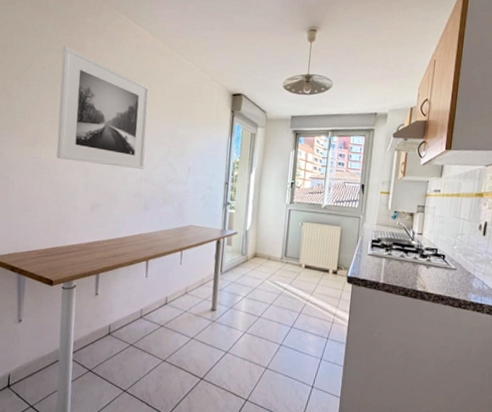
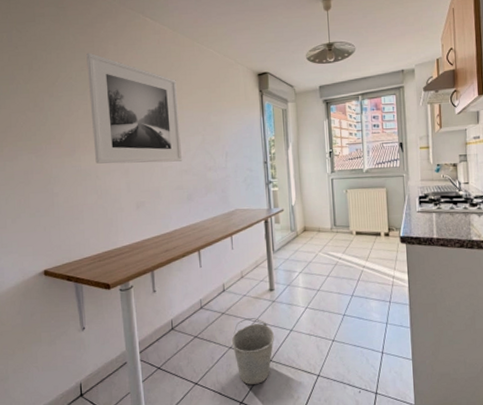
bucket: none [165,334,209,400] -> present [231,318,274,385]

